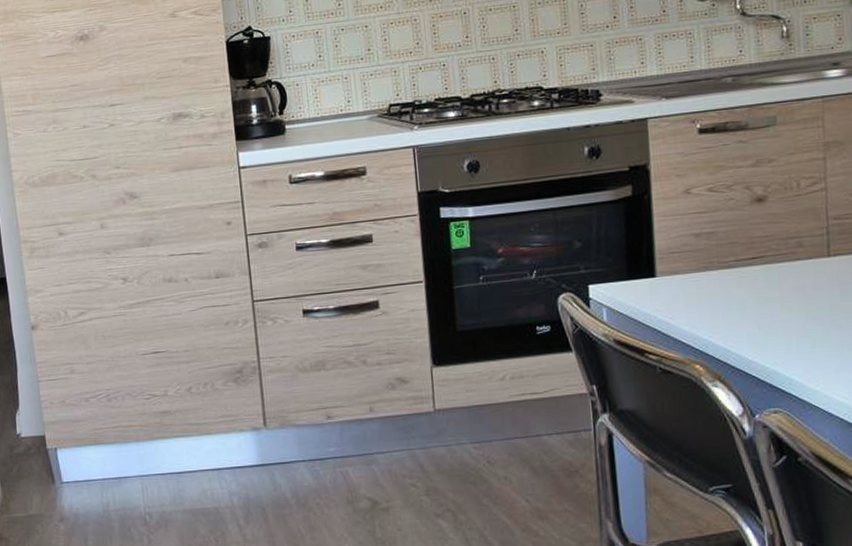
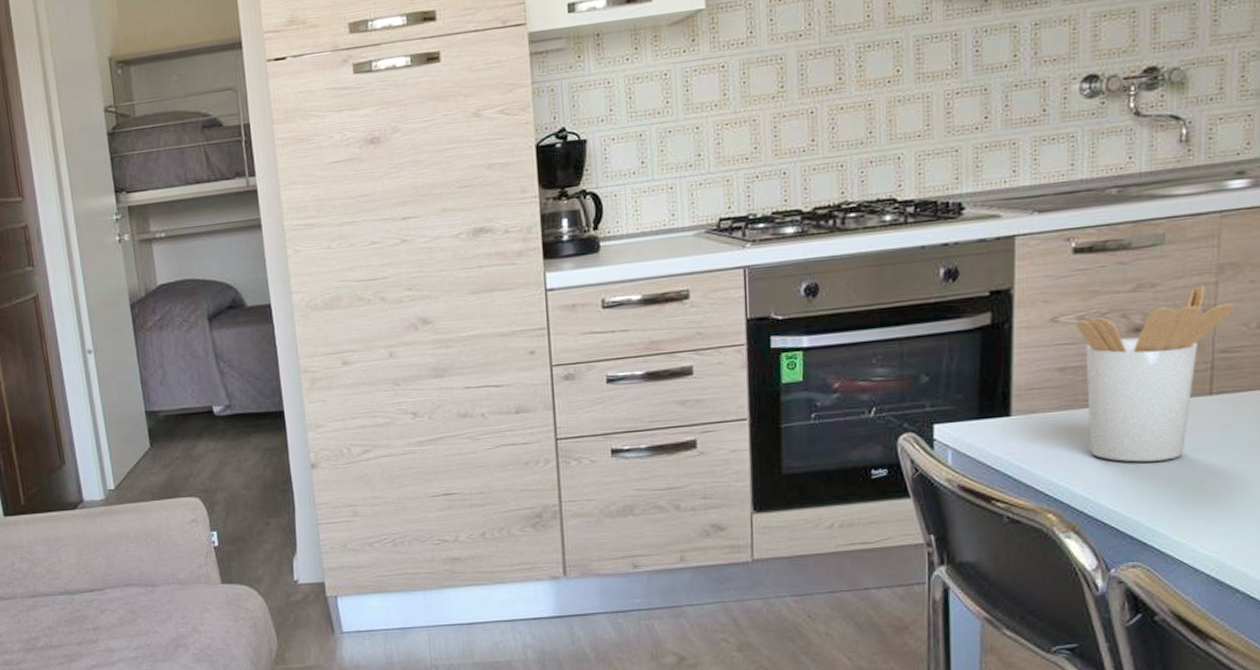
utensil holder: none [707,160,843,318] -> present [1076,285,1235,462]

